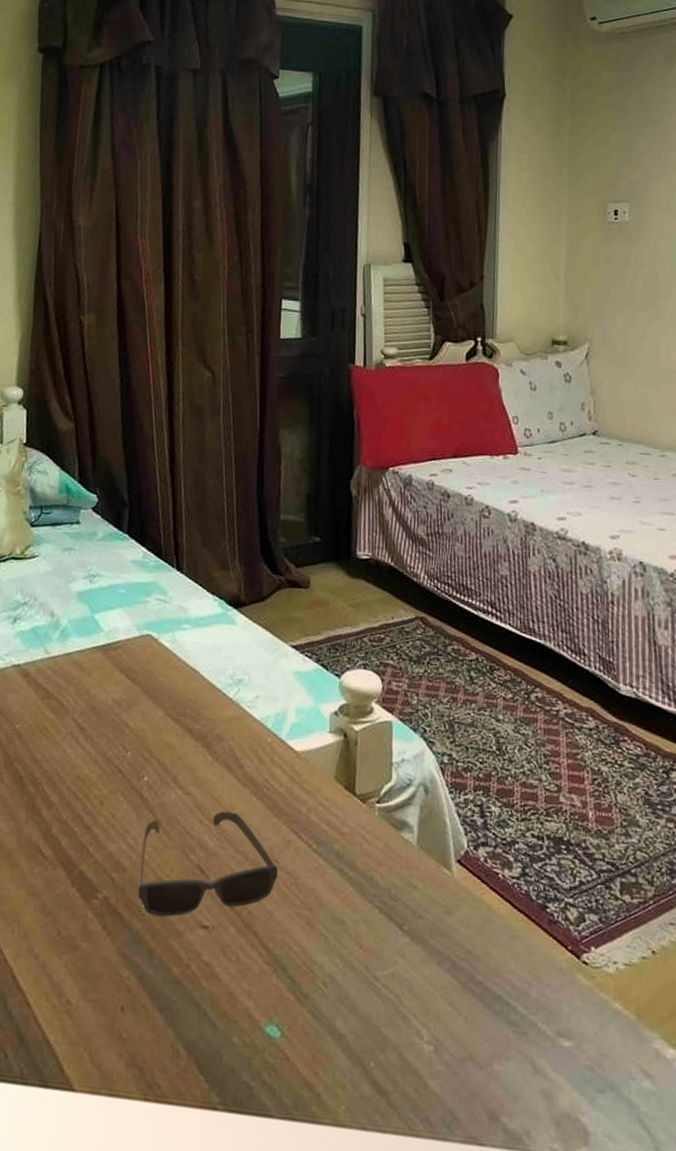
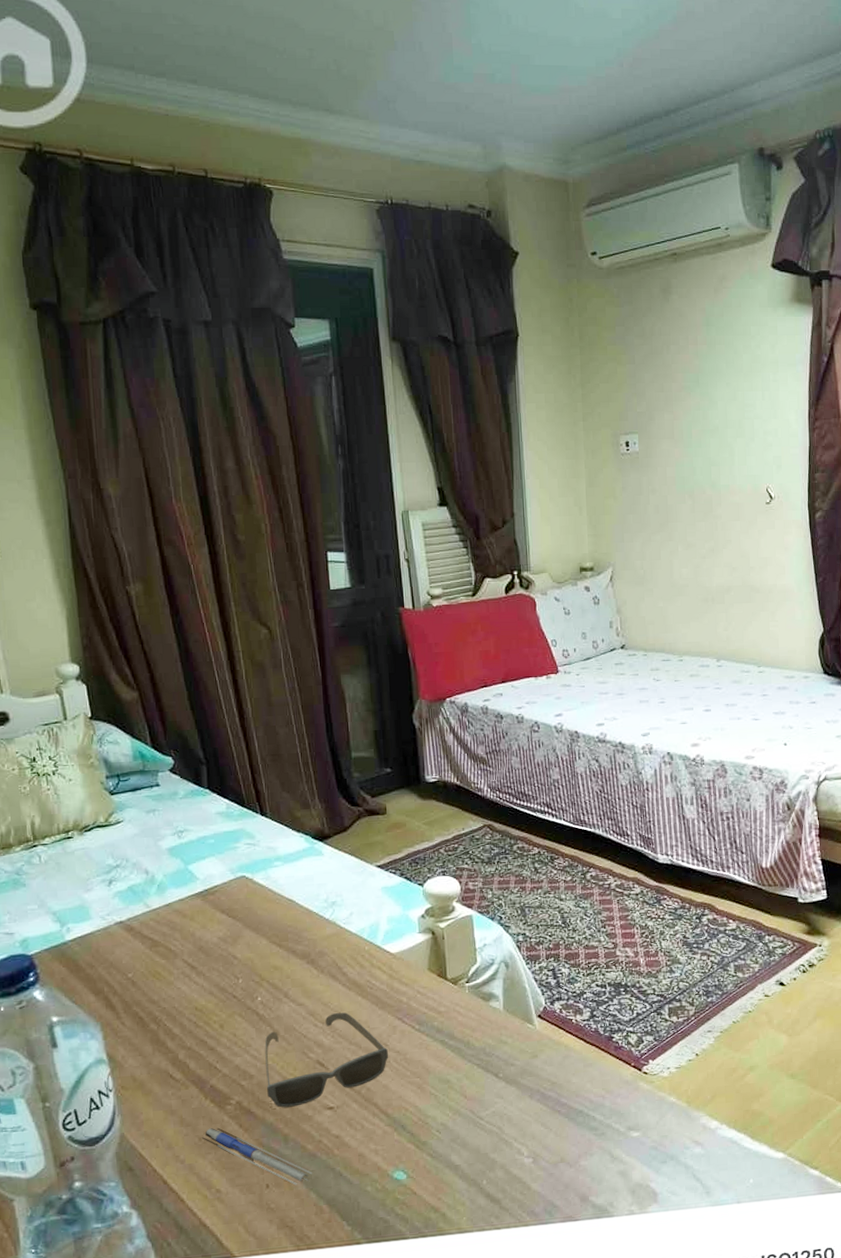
pen: none [60,922,175,1016] -> present [201,1127,313,1185]

